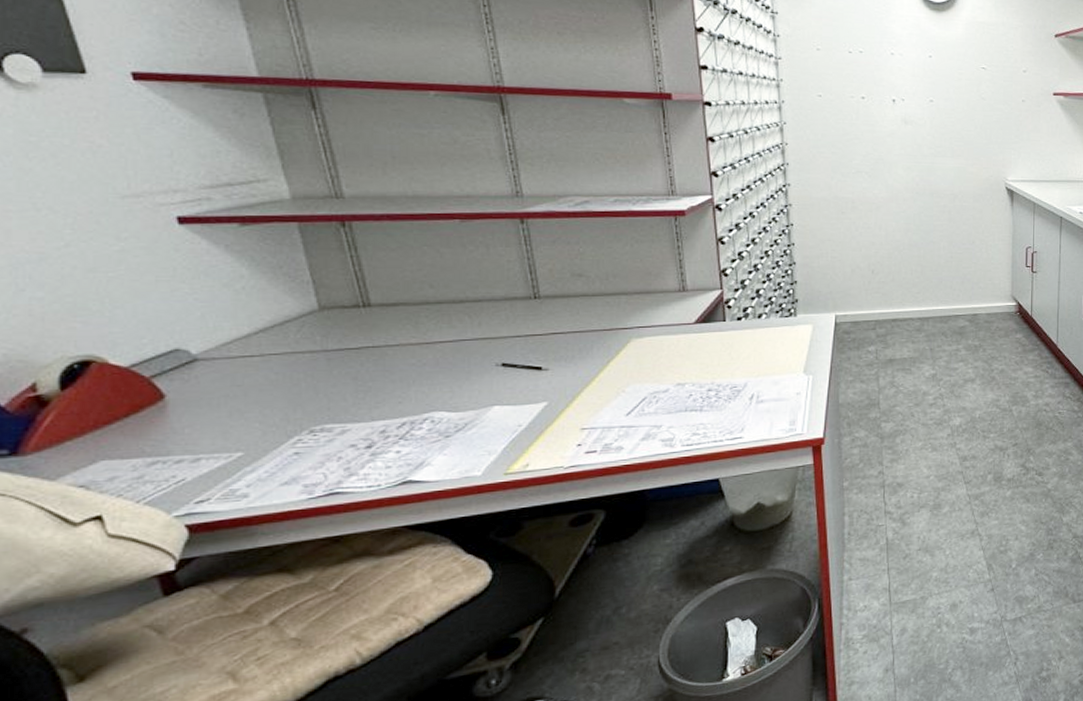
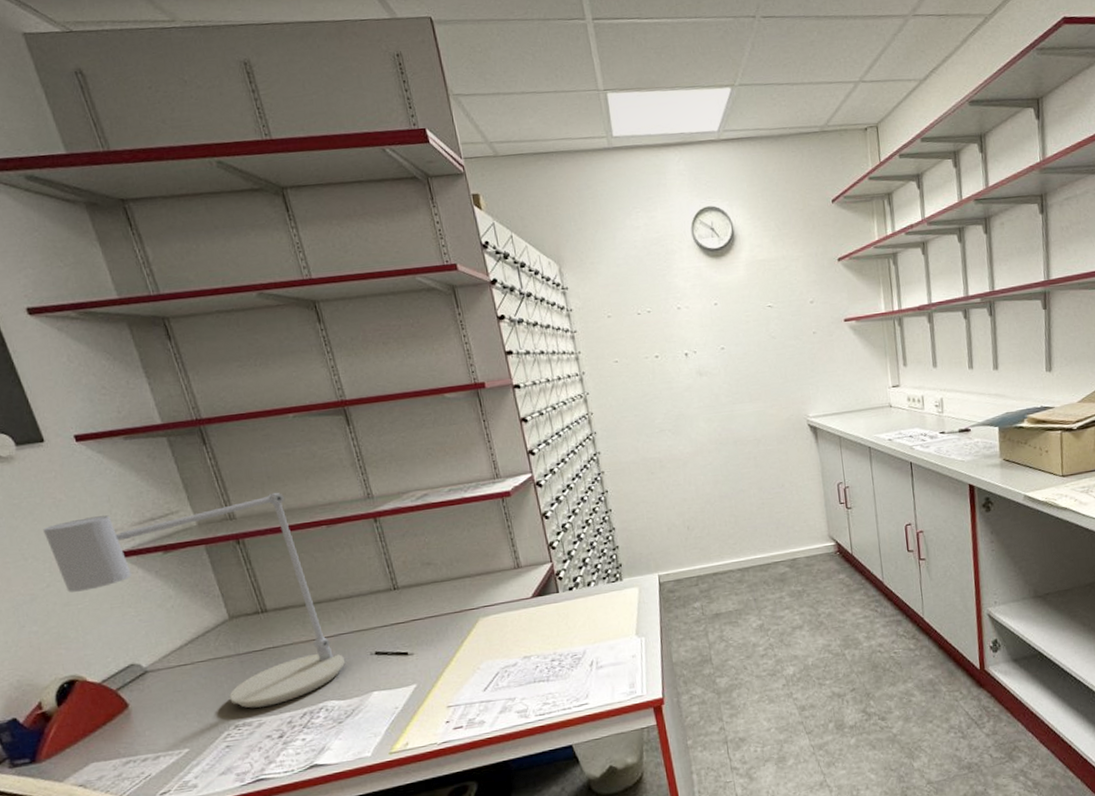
desk lamp: none [69,171,462,412] -> present [43,492,345,708]

